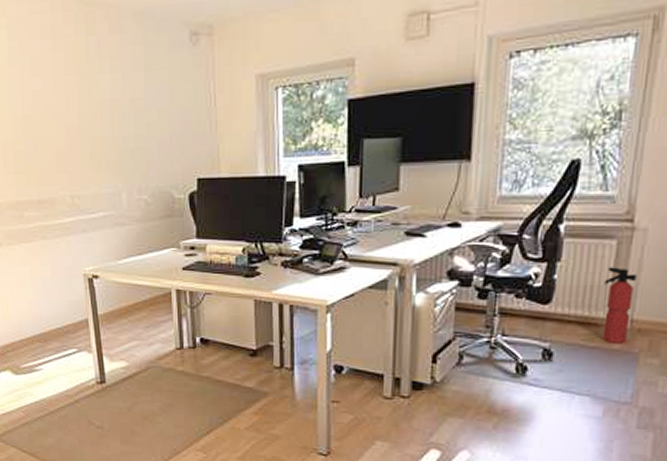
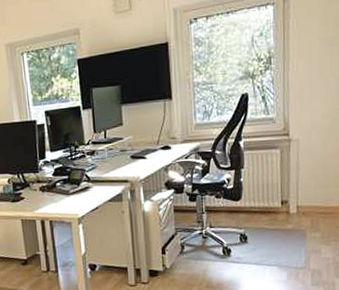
fire extinguisher: present [602,267,637,343] -> none [275,169,297,225]

